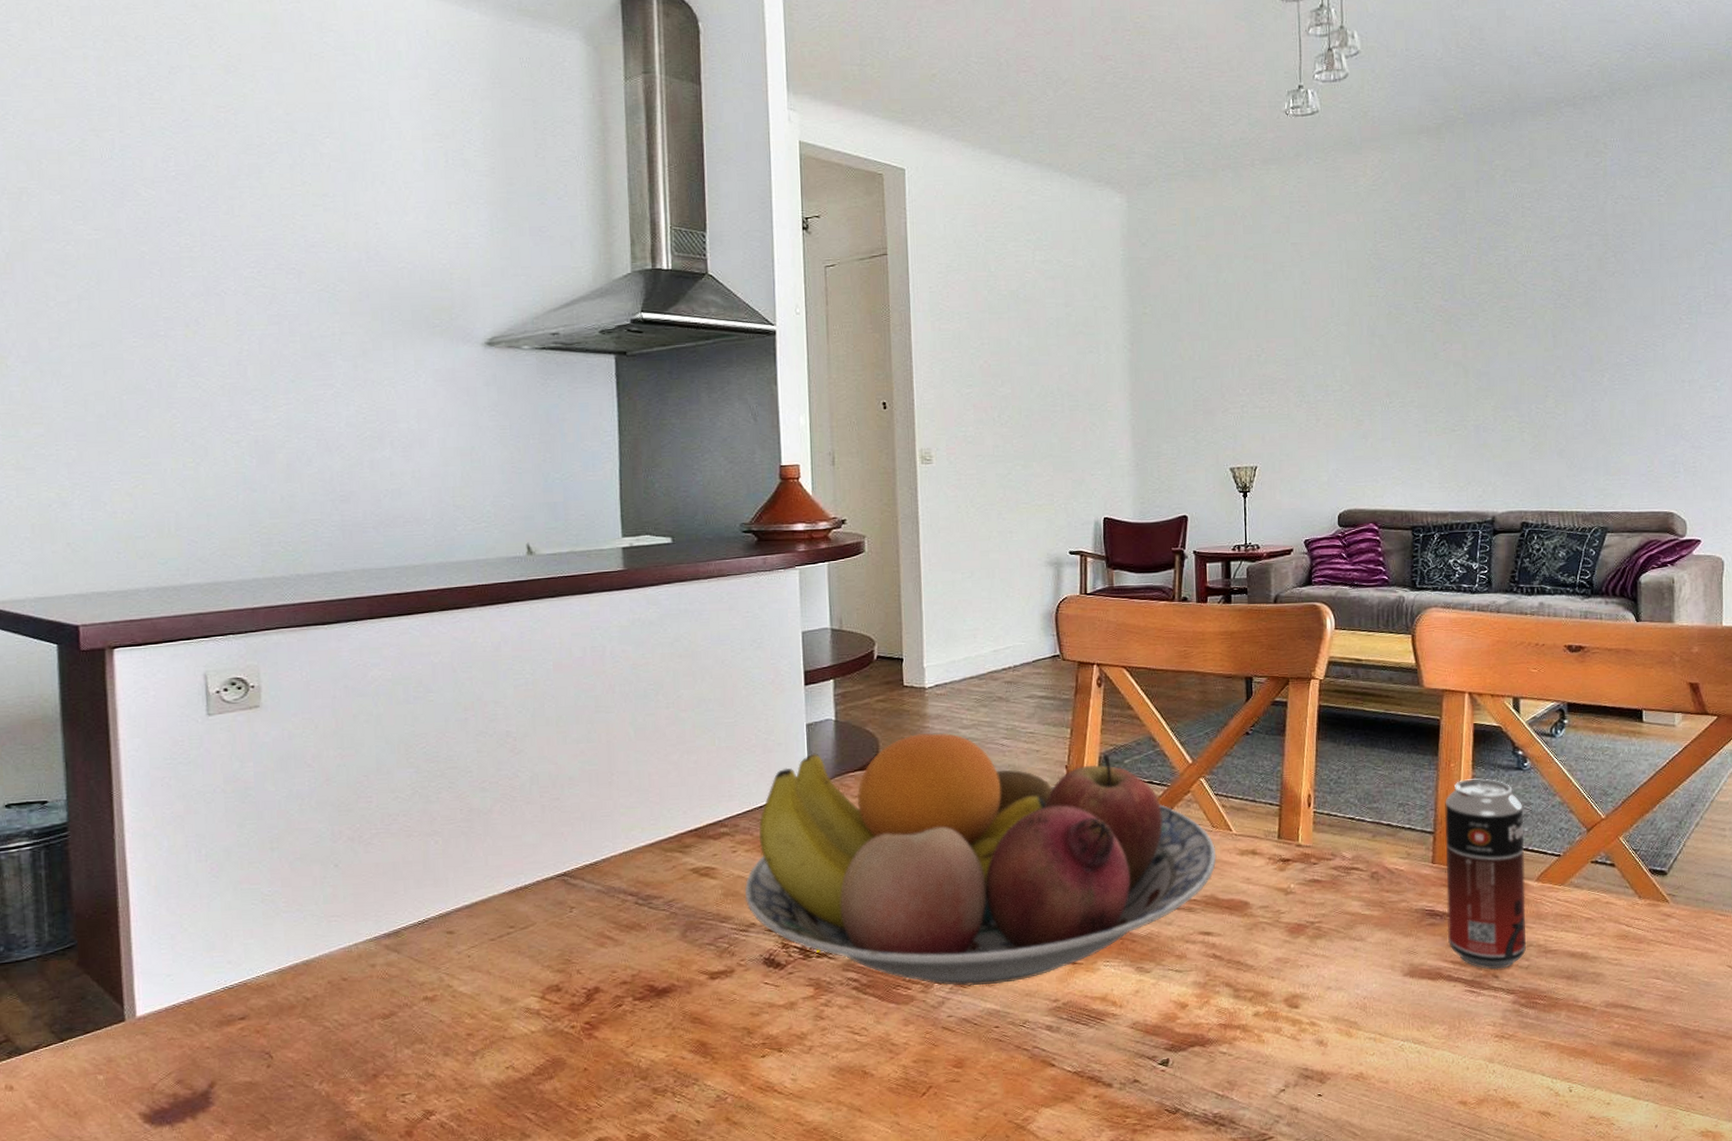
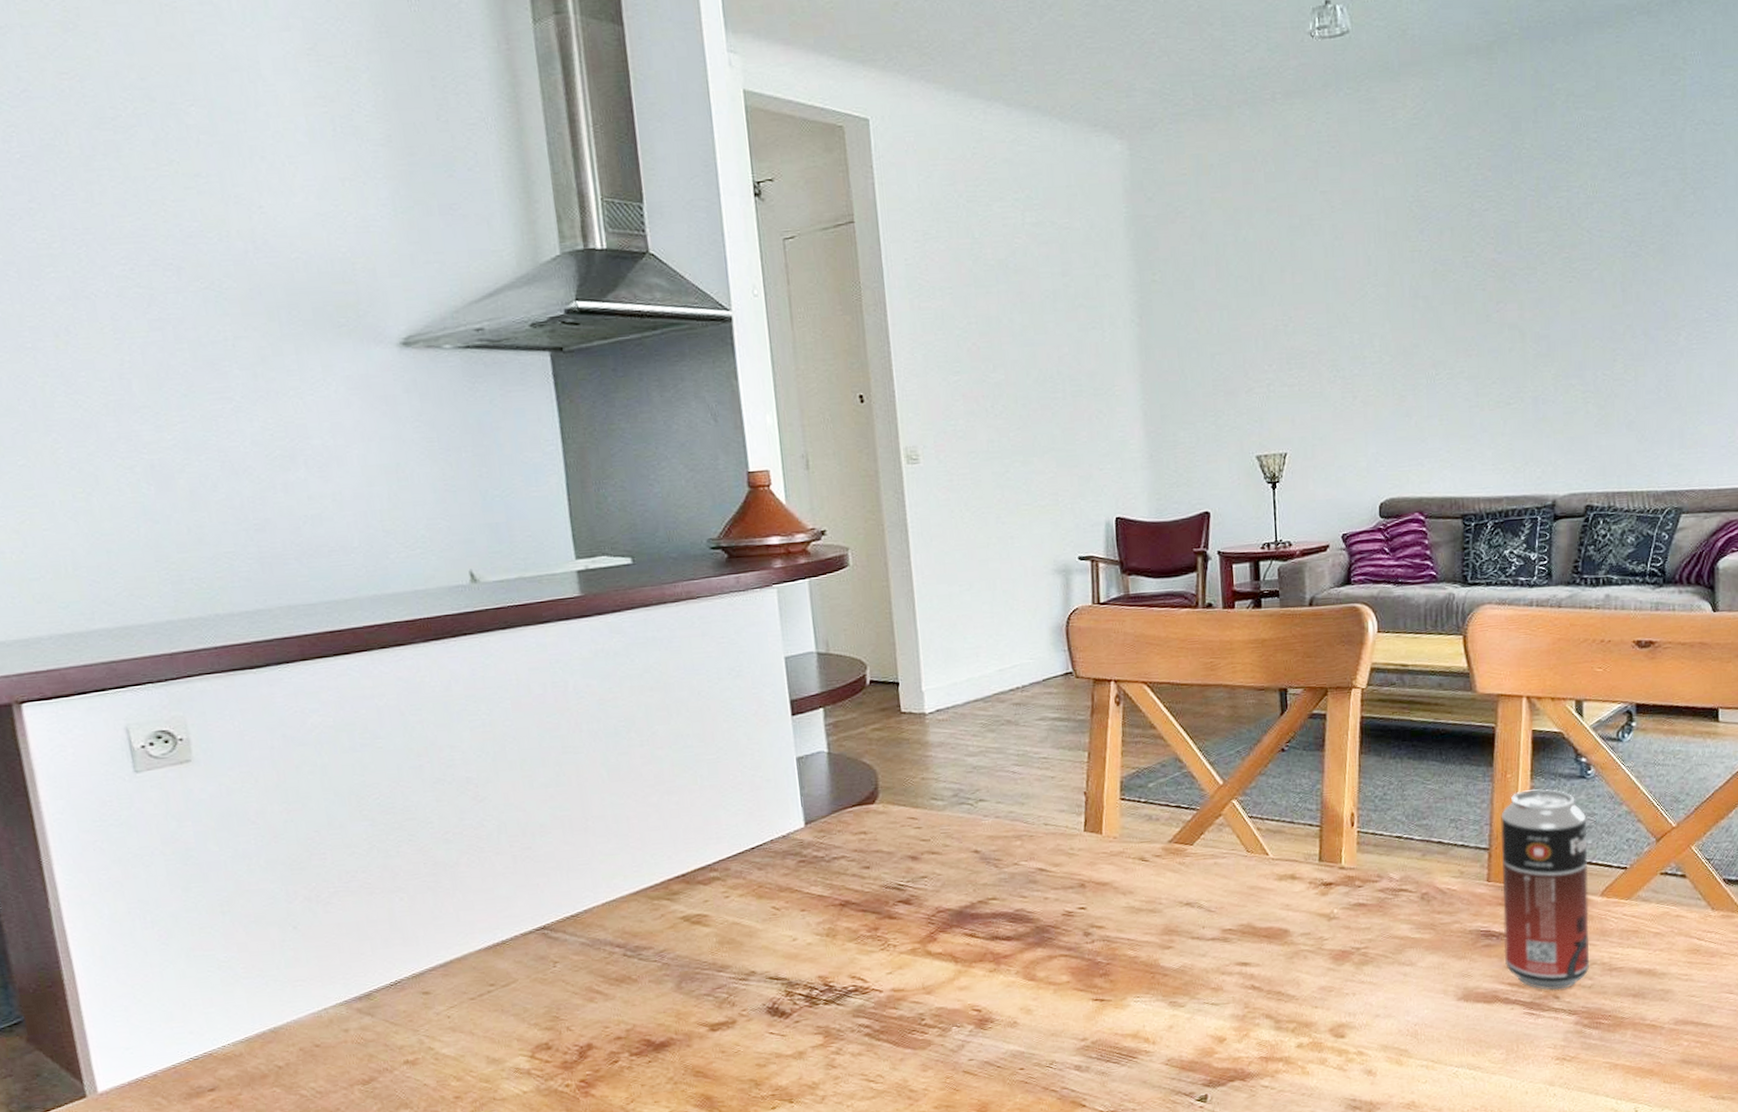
fruit bowl: present [745,732,1217,986] -> none [741,761,1253,1029]

